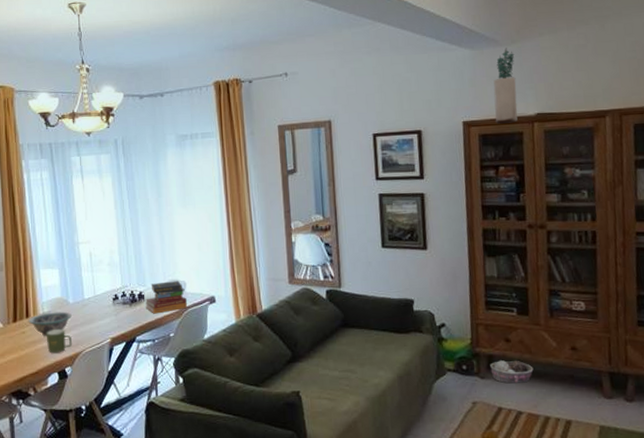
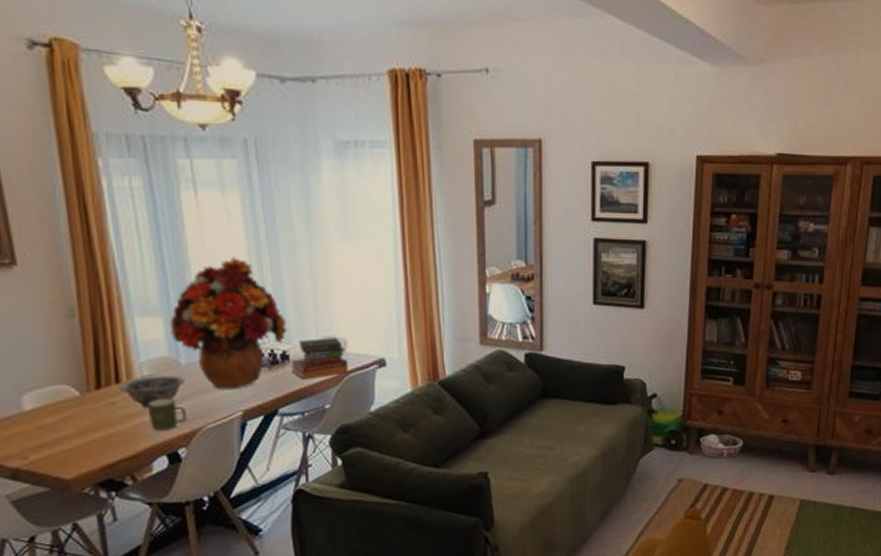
flower arrangement: none [62,223,143,321] -> present [168,256,288,389]
vase: present [493,48,518,124] -> none [732,68,762,163]

